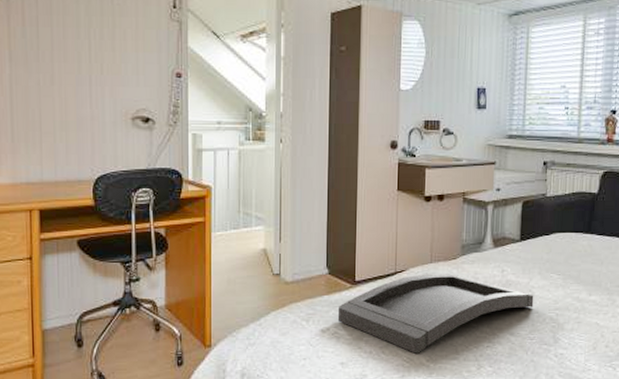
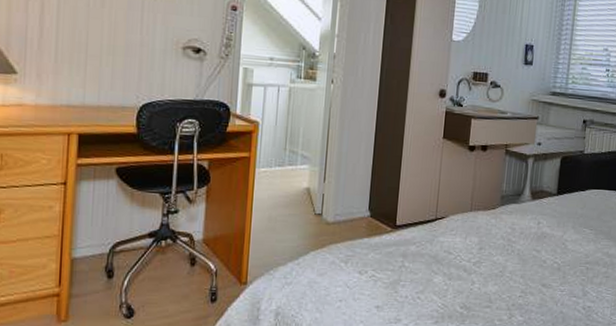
tray: present [337,274,534,354] -> none [376,222,567,300]

